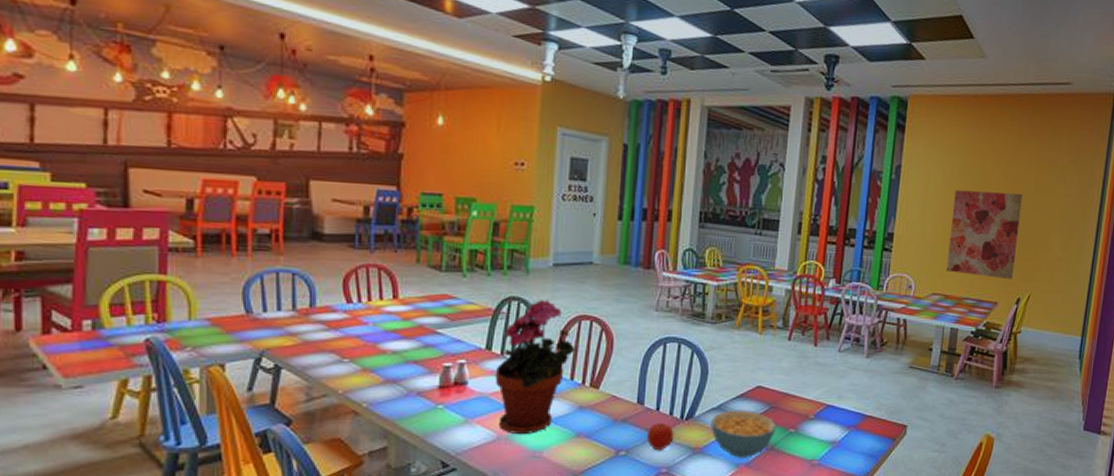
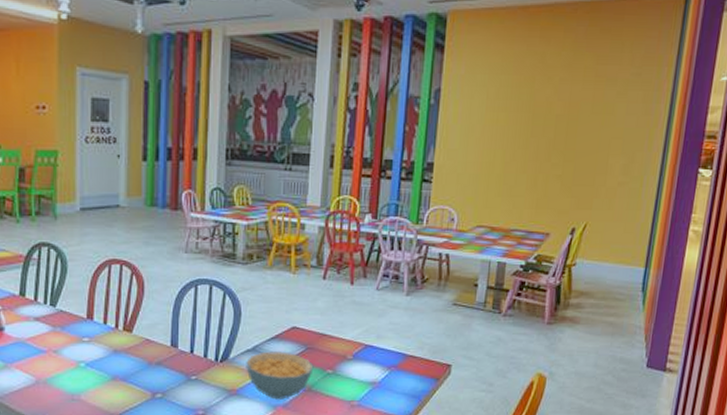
potted plant: present [495,300,576,435] -> none [30,245,107,379]
apple: present [646,423,674,451] -> none [181,366,209,393]
wall art: present [945,190,1022,280] -> none [491,113,578,208]

